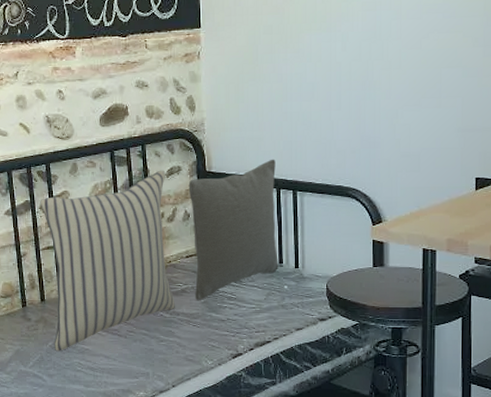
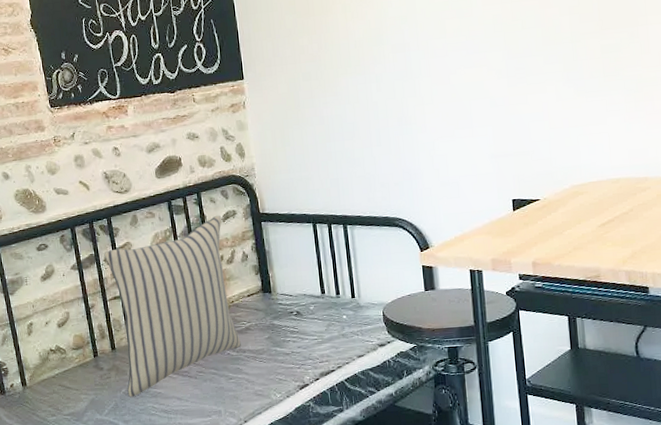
pillow: present [188,159,278,300] -> none [244,196,336,337]

